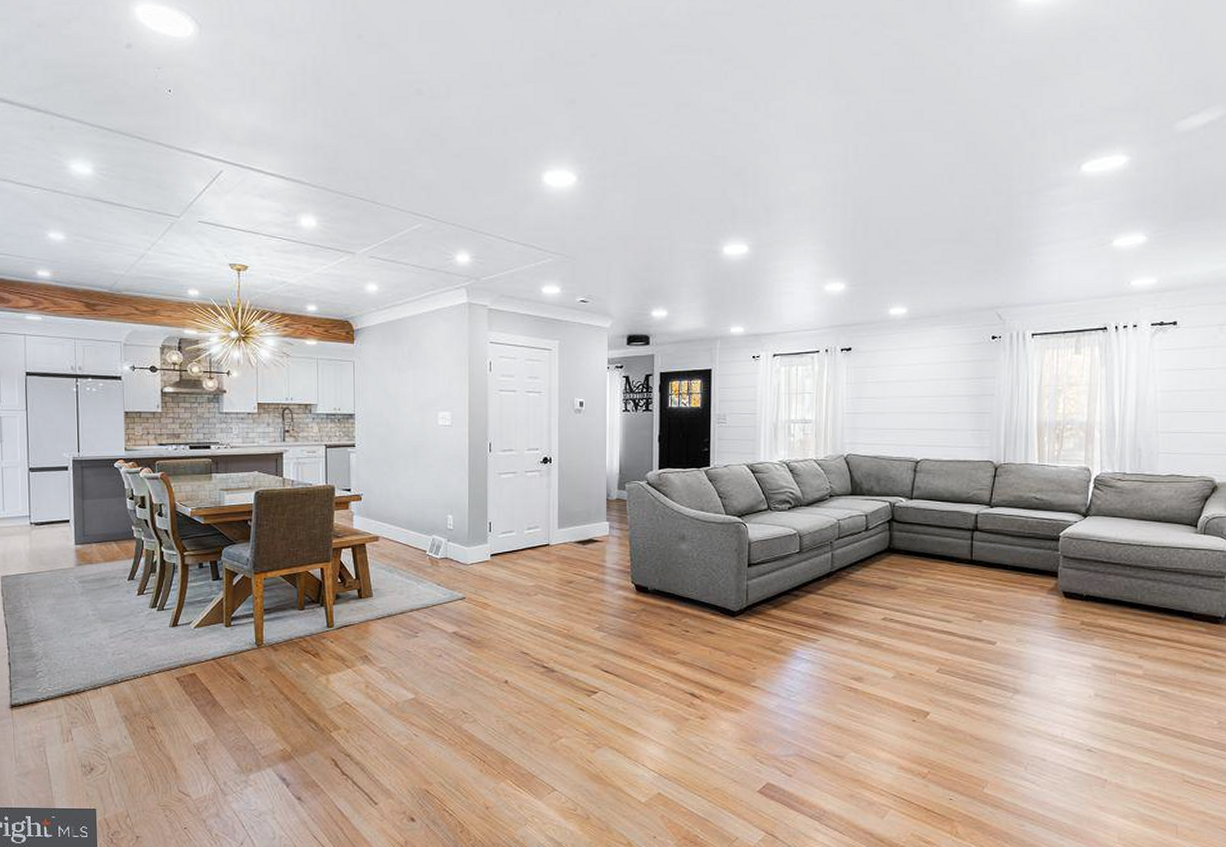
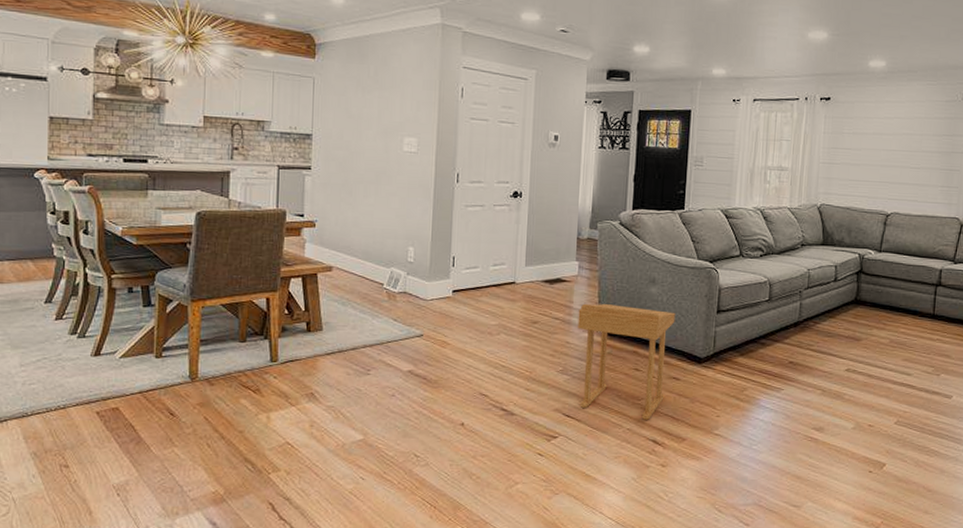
side table: none [611,562,707,674] -> present [577,303,676,420]

